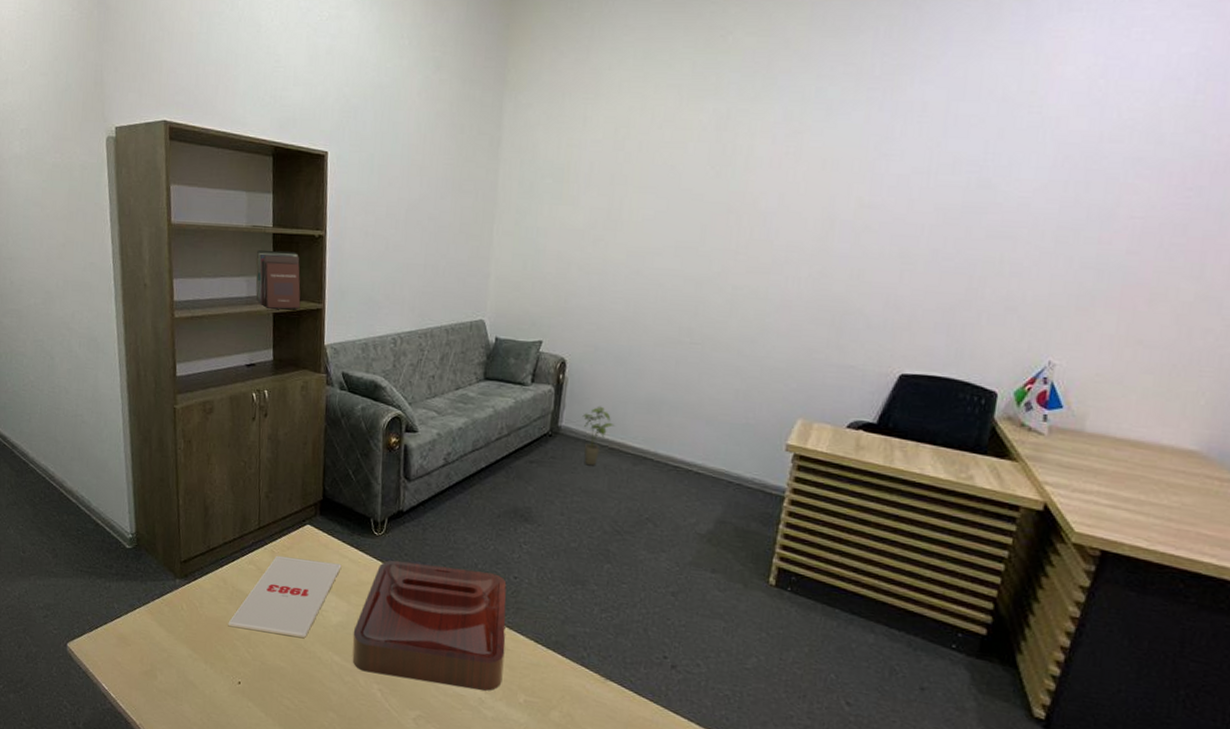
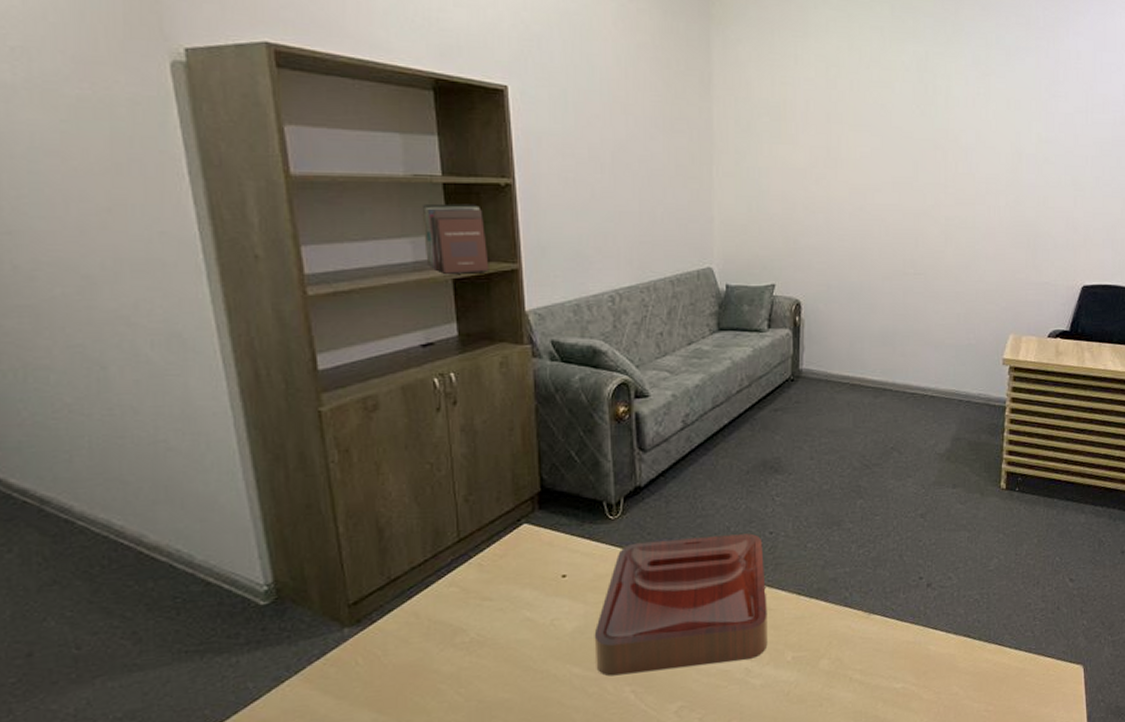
magazine: present [228,555,342,638] -> none [426,561,572,670]
house plant: present [582,406,615,466] -> none [822,344,854,405]

